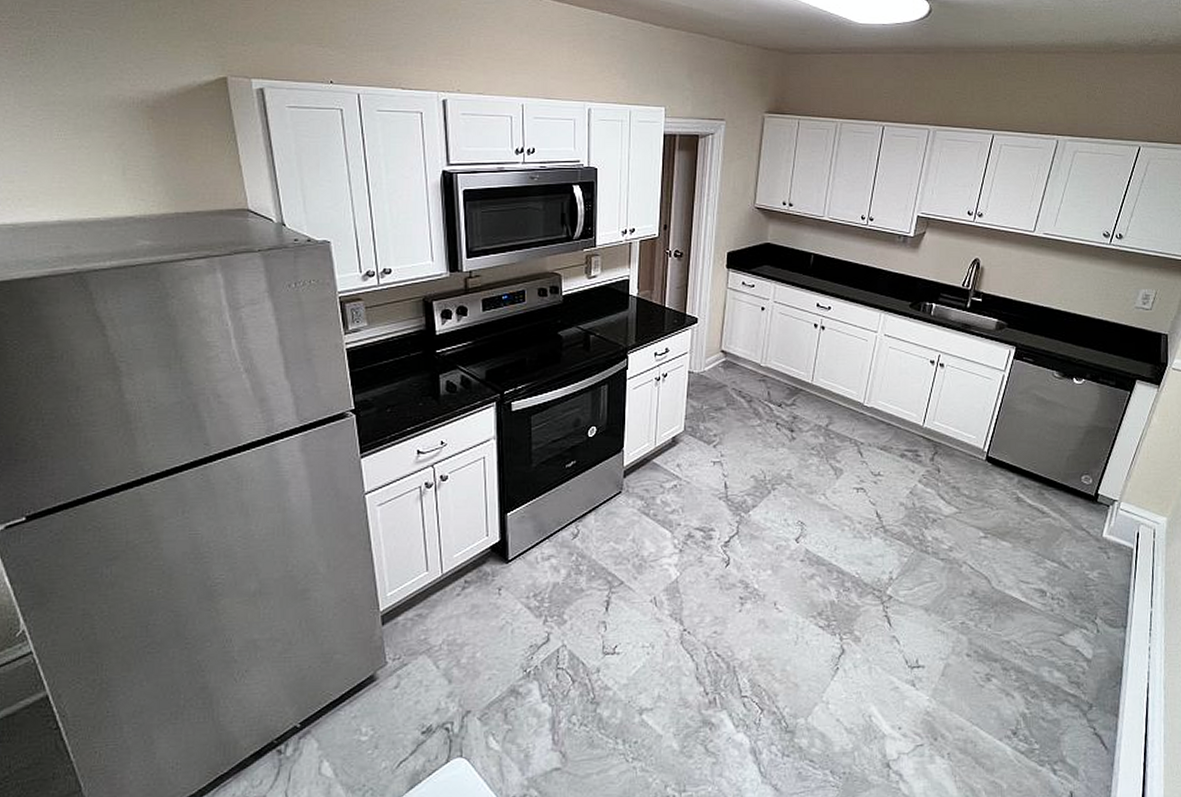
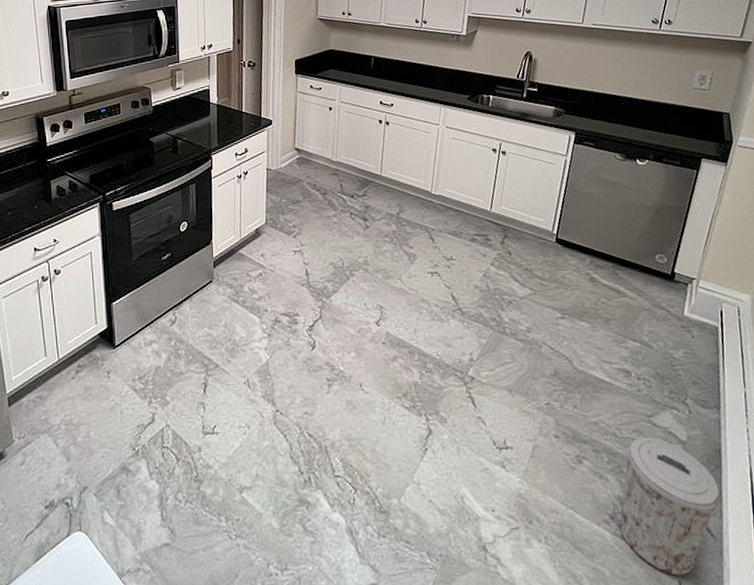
trash can: none [1019,654,1118,786] -> present [617,436,721,575]

